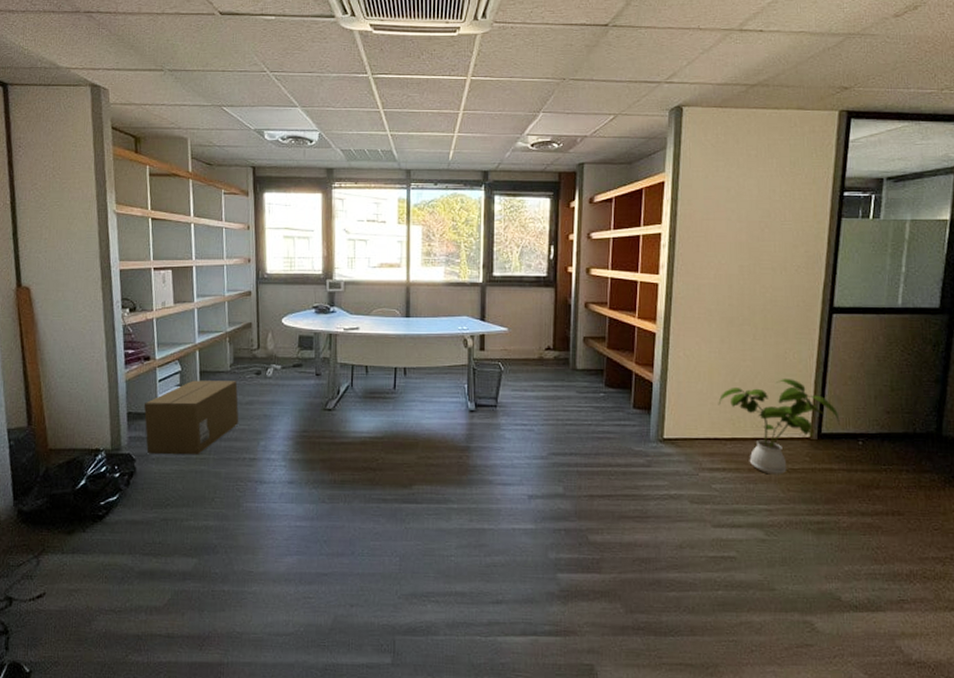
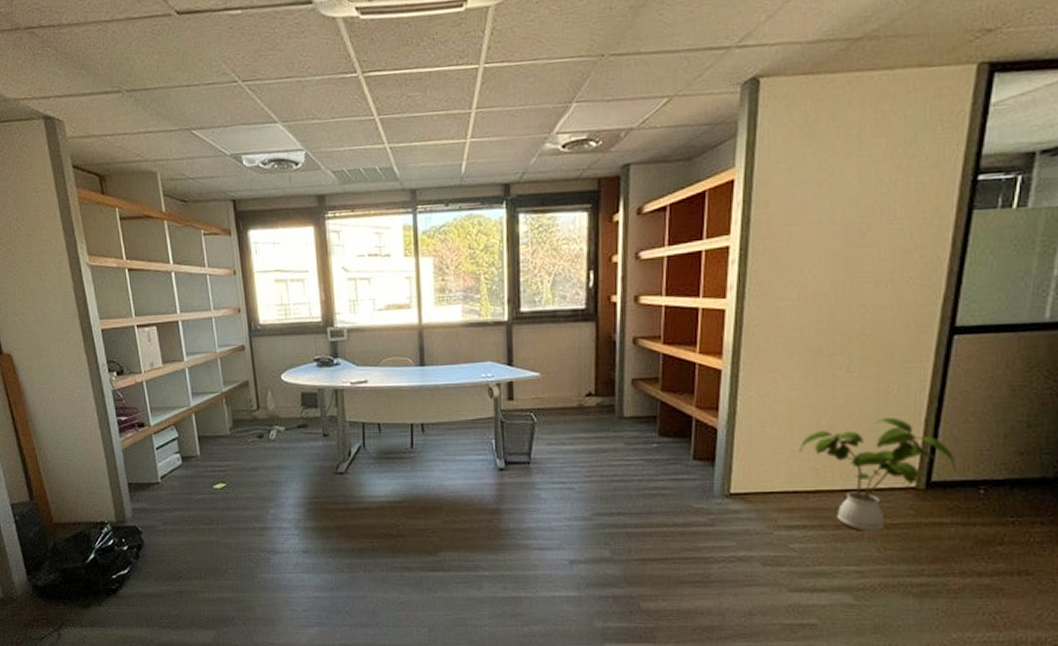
box: present [143,380,239,455] -> none [143,445,245,526]

